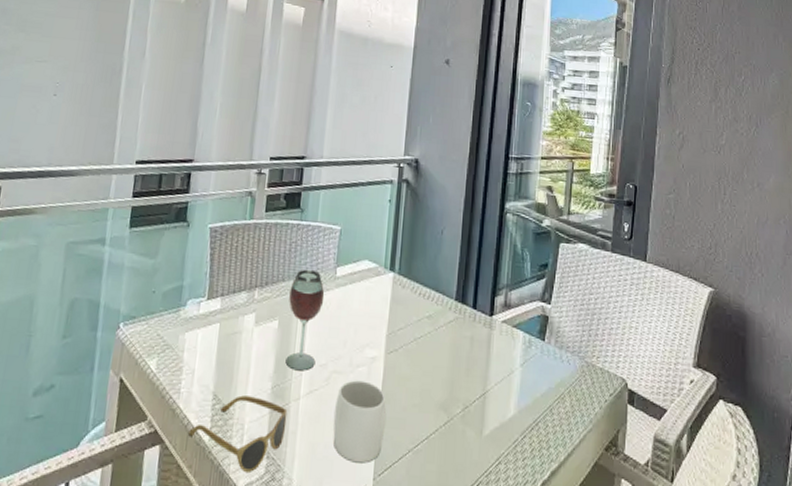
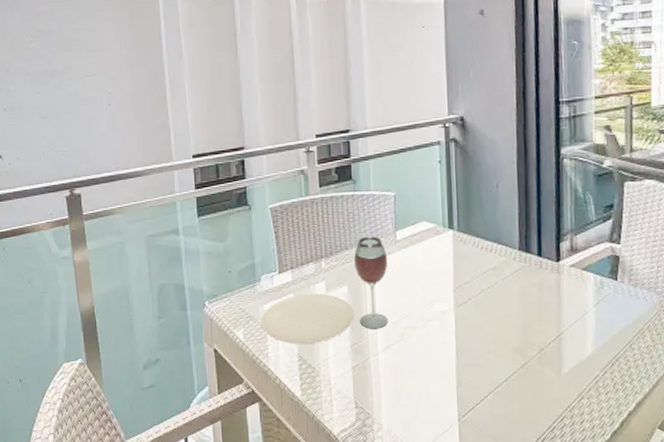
plate: none [178,324,281,382] -> present [261,293,354,344]
sunglasses: present [188,395,288,472] -> none [282,355,369,420]
mug: present [333,380,387,464] -> none [412,333,464,407]

